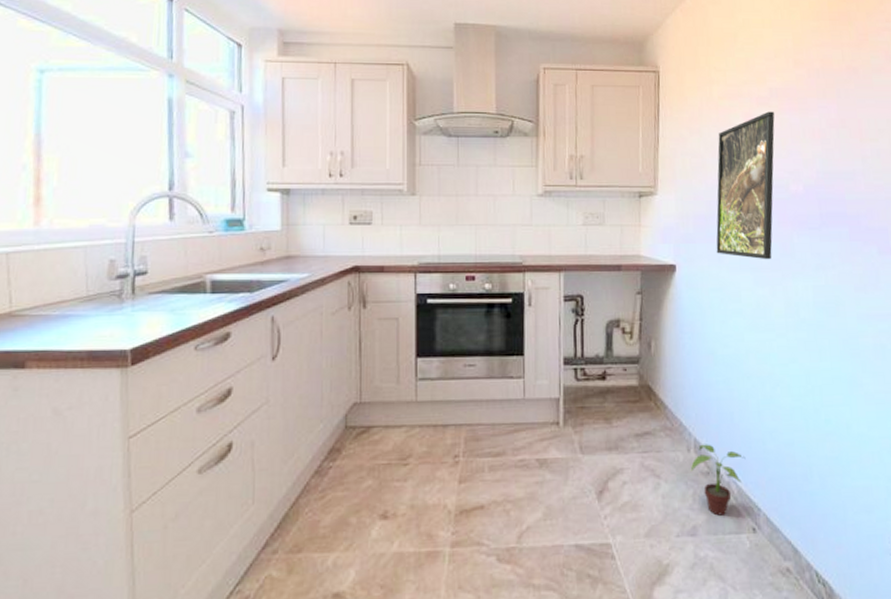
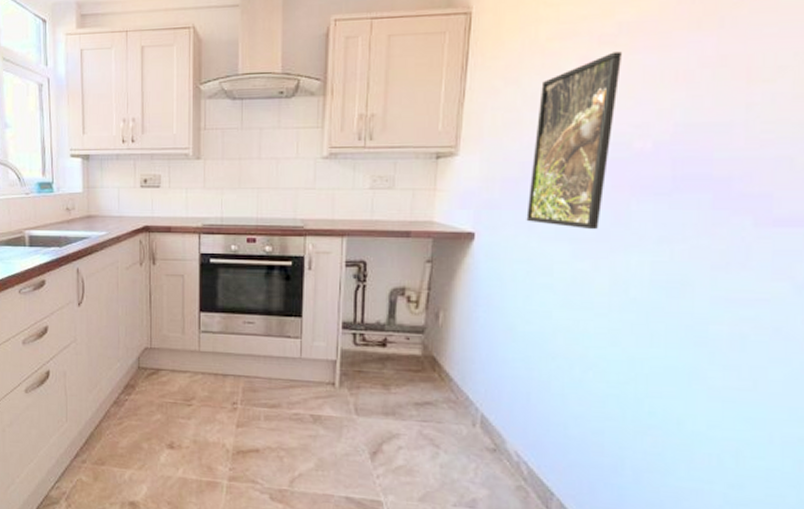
potted plant: present [690,444,746,516] -> none [474,421,541,494]

